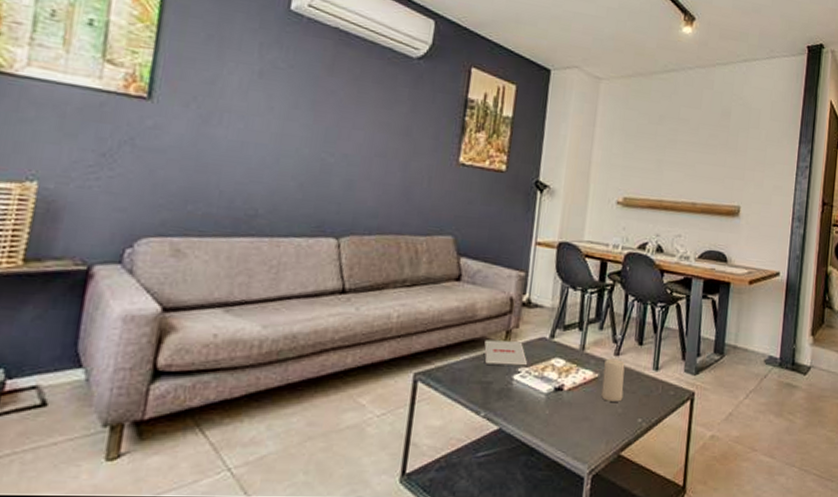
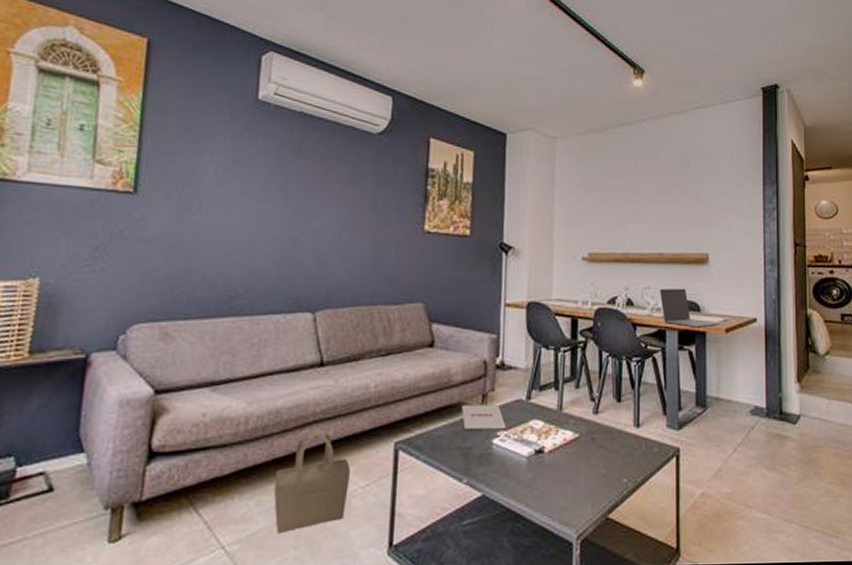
shopping bag: none [285,357,367,457] -> present [273,430,350,533]
candle: present [601,358,625,402] -> none [583,417,606,462]
laptop: none [689,237,745,278] -> present [659,288,720,328]

